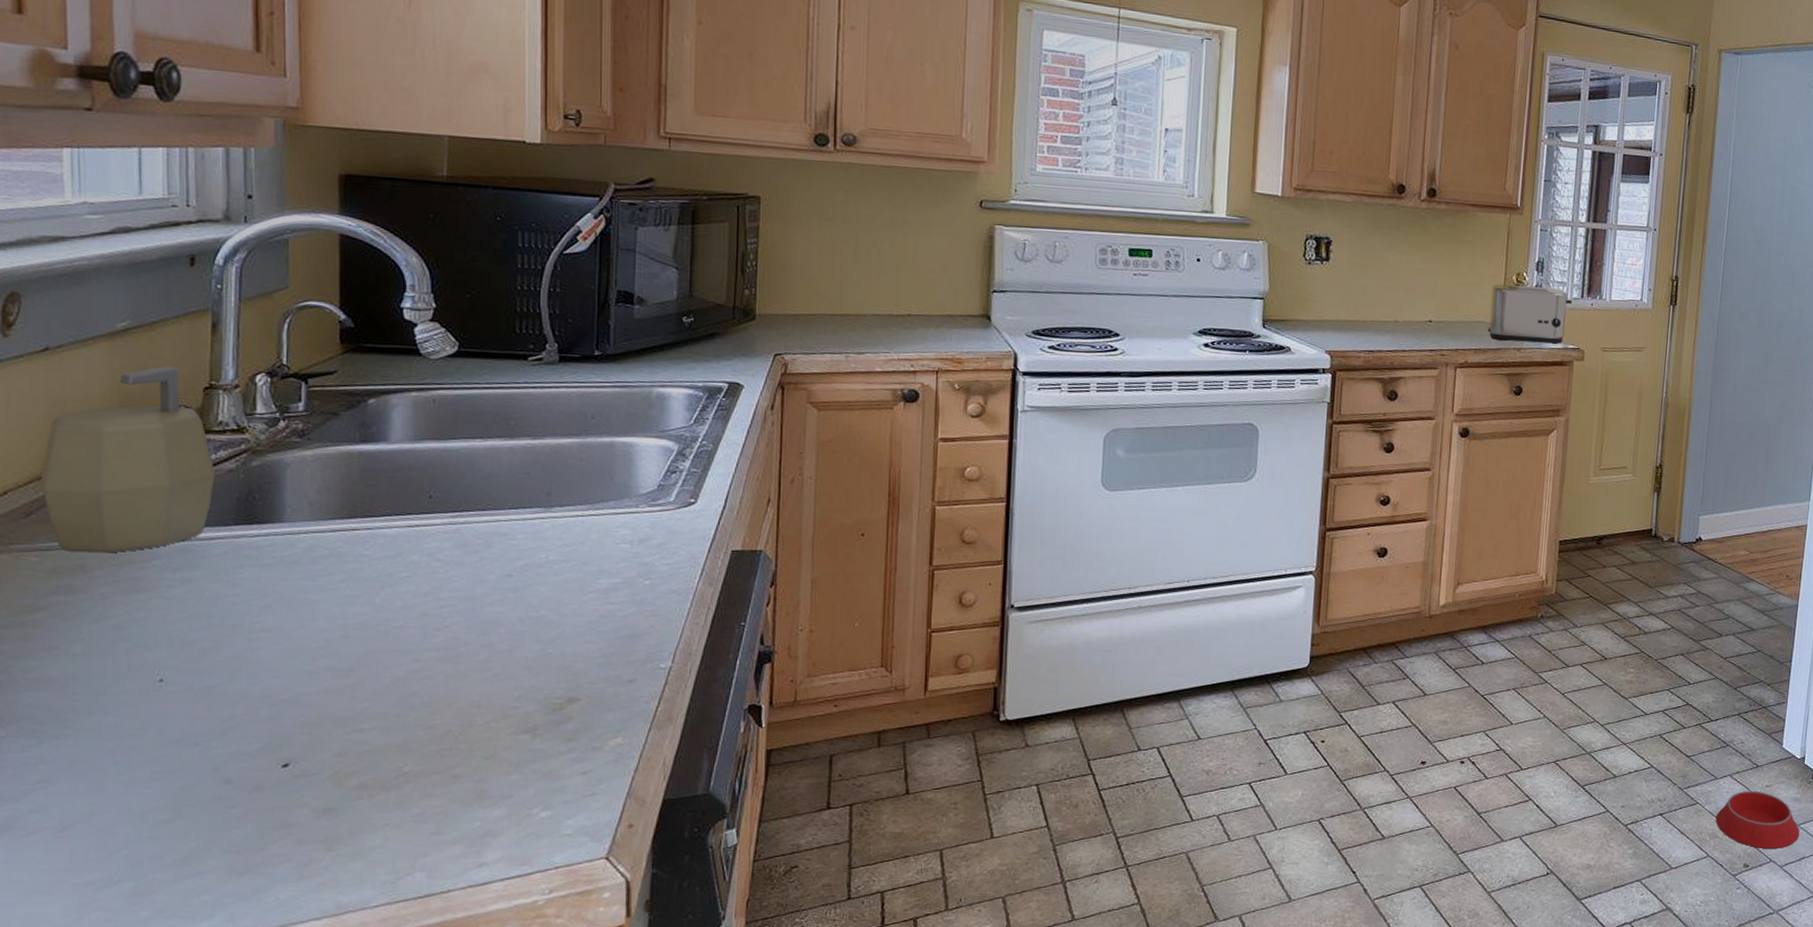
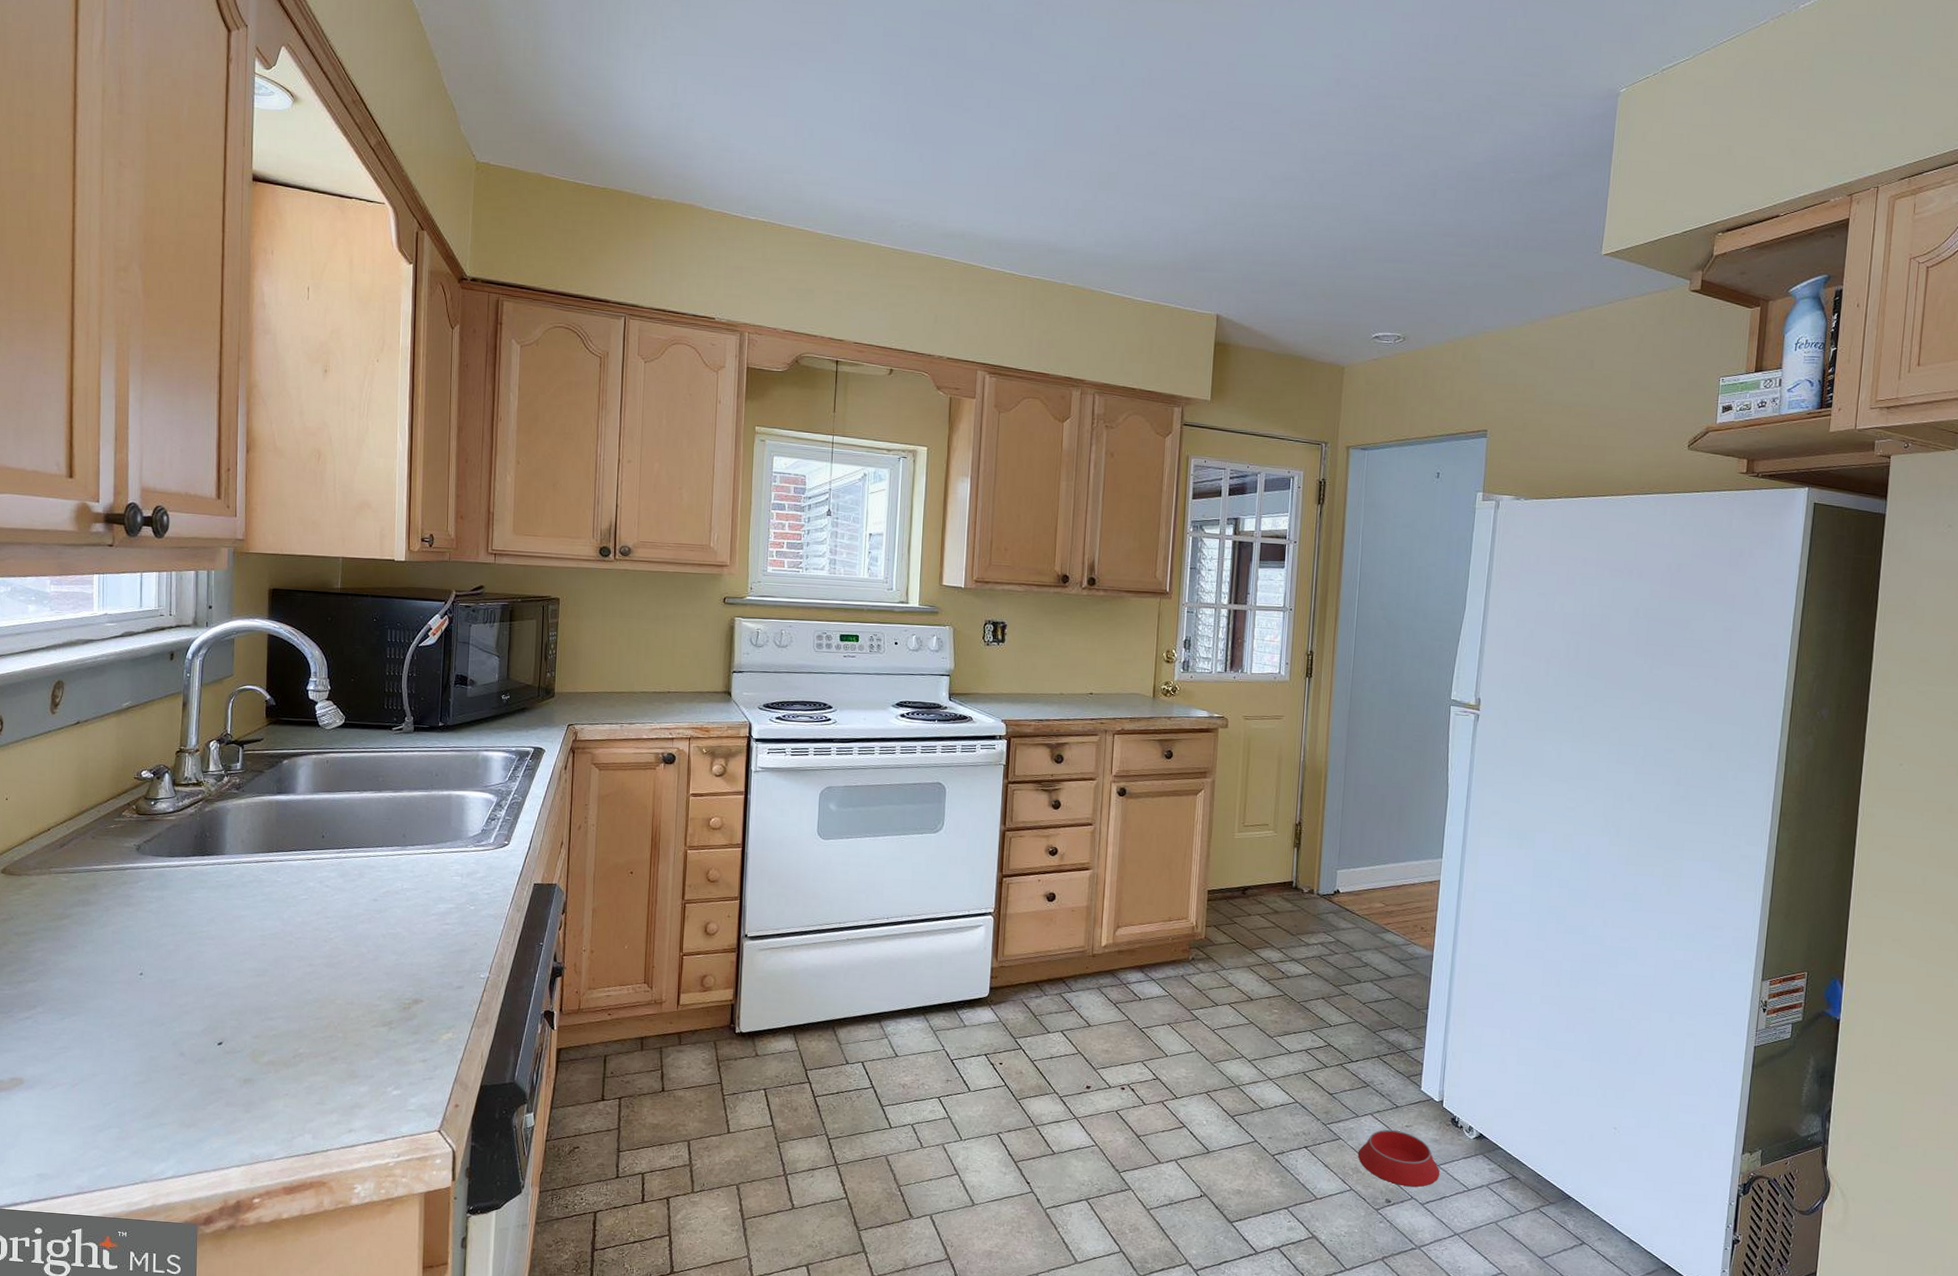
soap dispenser: present [40,366,216,553] -> none [71,735,182,876]
toaster: present [1488,284,1573,345] -> none [1142,660,1217,714]

